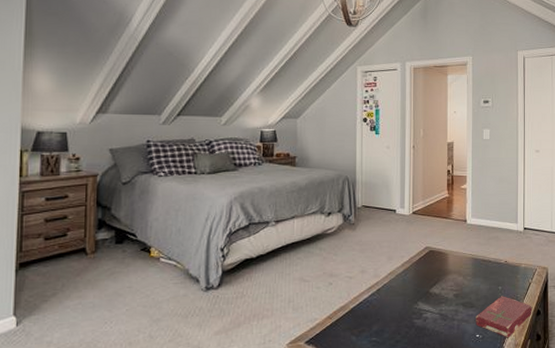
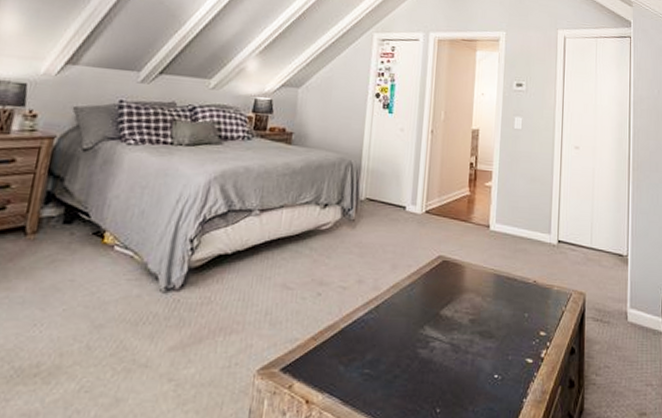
book: present [476,296,532,338] -> none [494,325,565,382]

